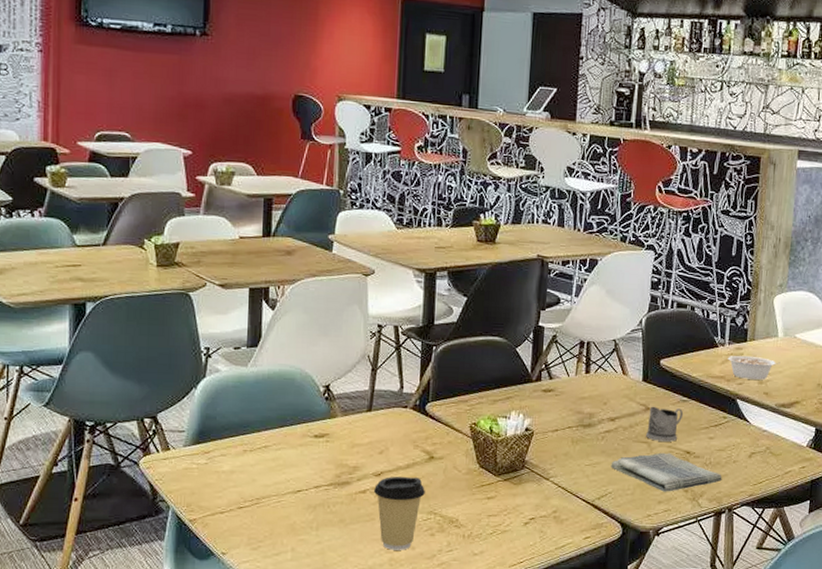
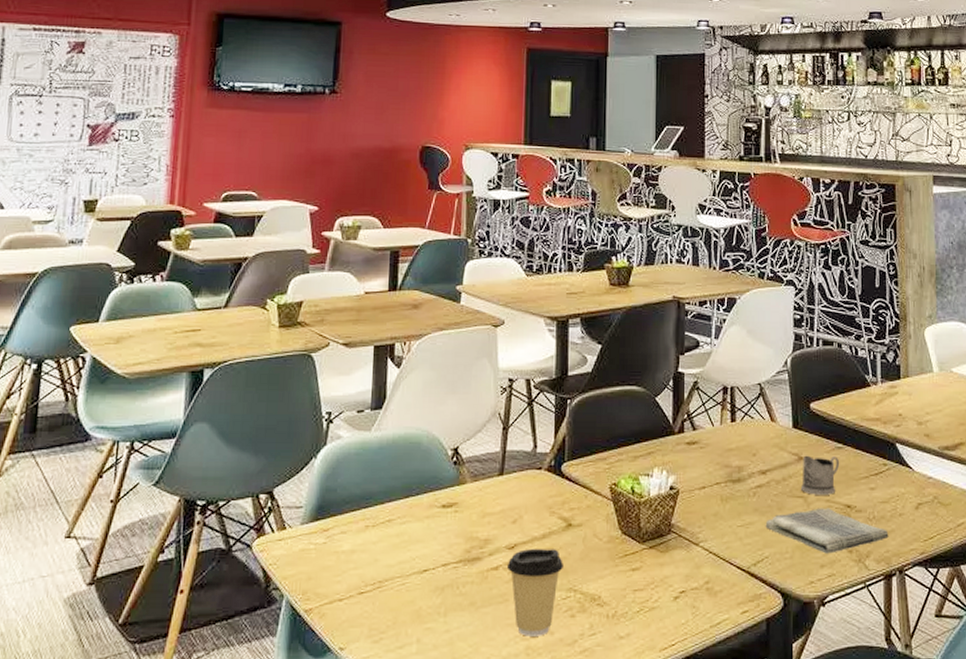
legume: present [727,355,780,380] -> none [881,394,939,420]

